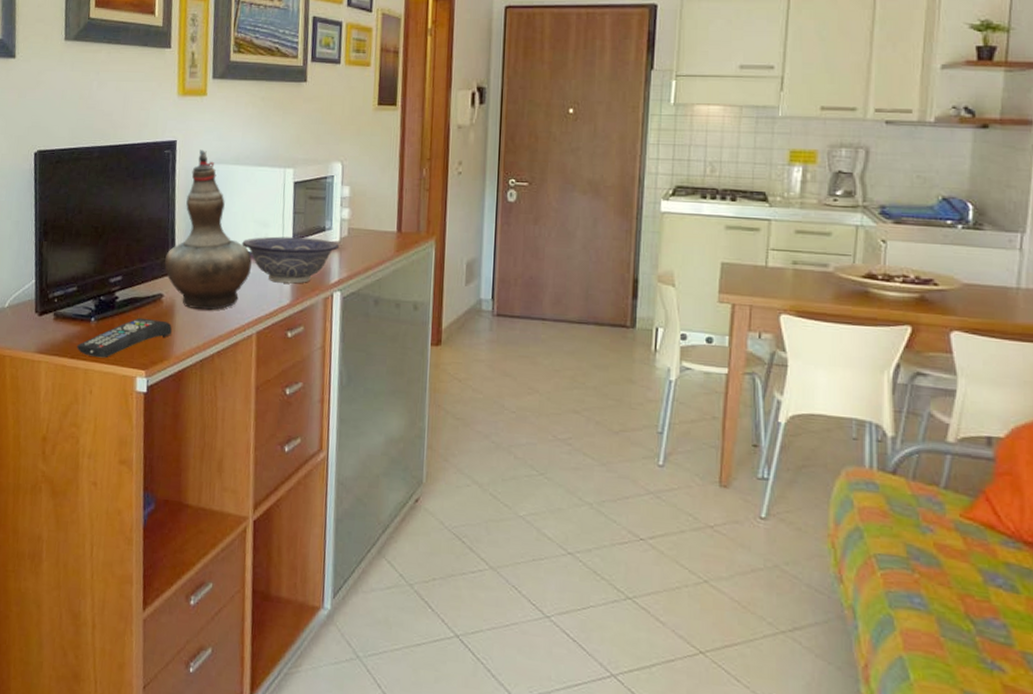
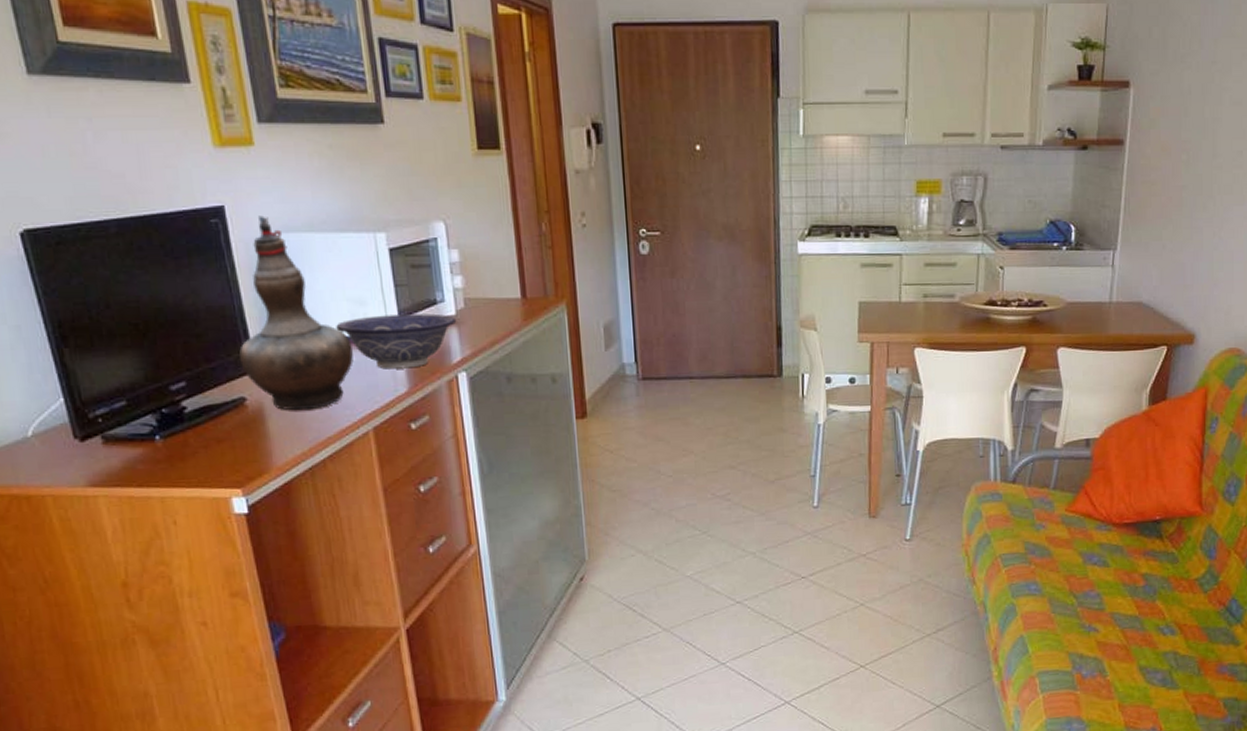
remote control: present [77,317,172,358] -> none [143,428,266,482]

